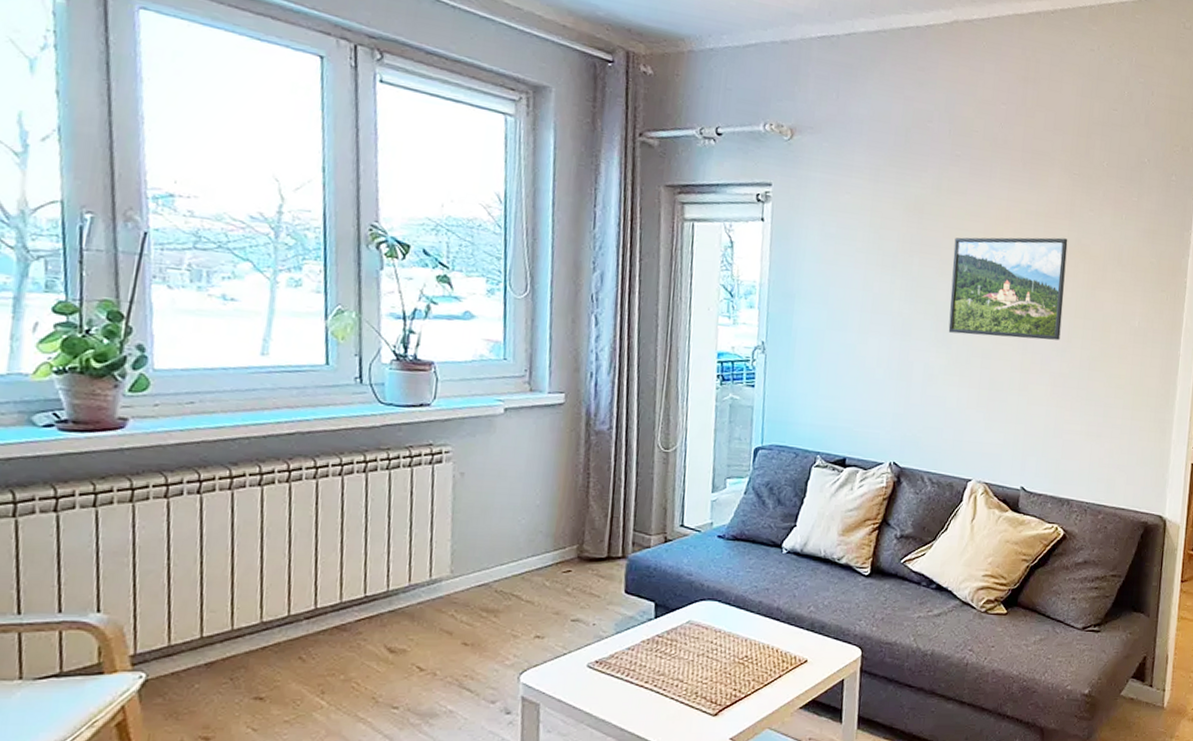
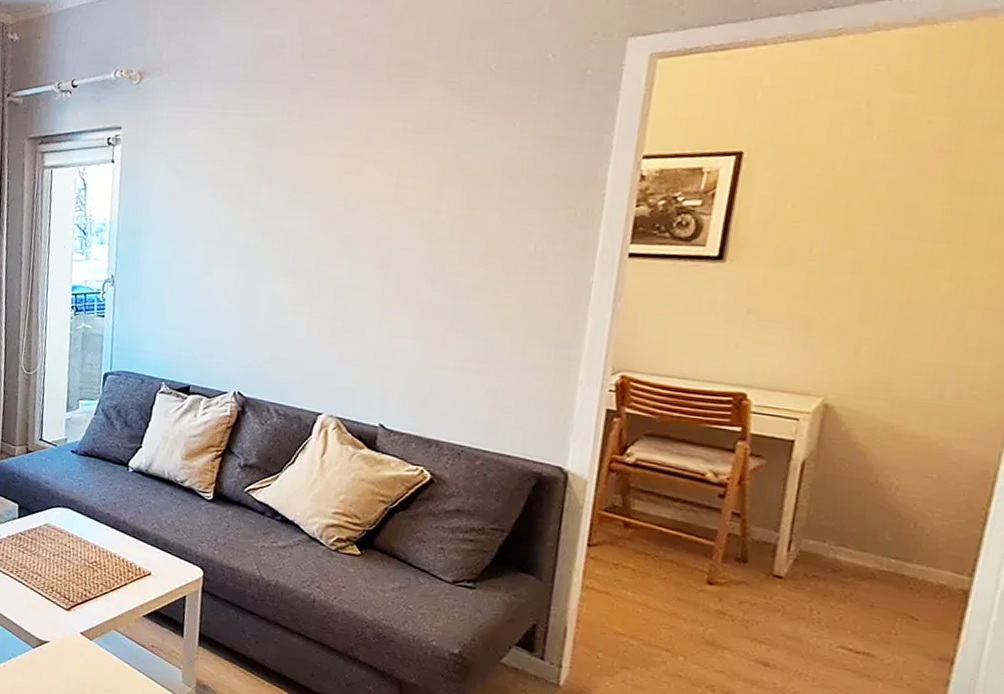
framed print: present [948,237,1068,341] -> none [298,154,443,268]

